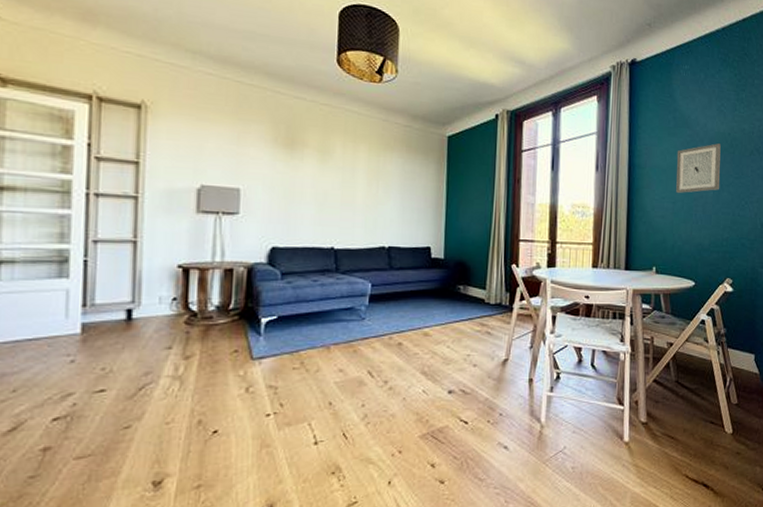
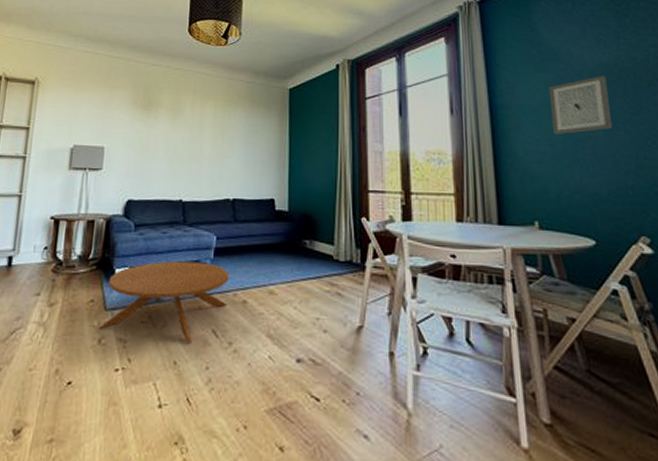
coffee table: none [245,308,385,385] -> present [98,261,229,343]

